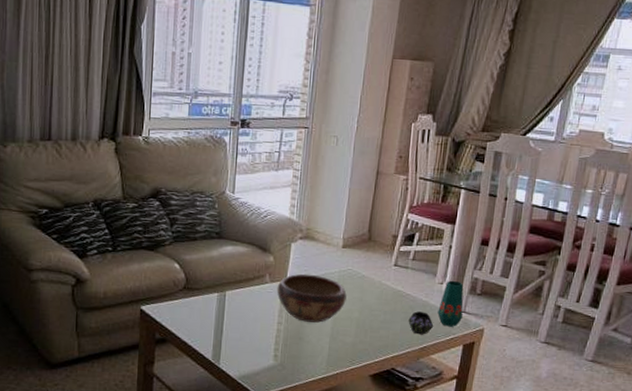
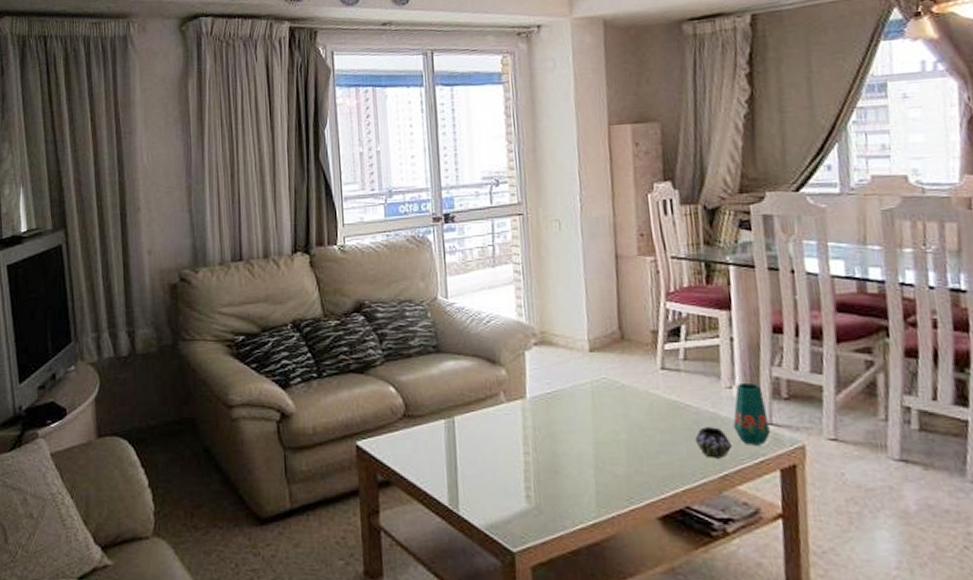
decorative bowl: present [276,273,347,323] -> none [515,388,607,450]

